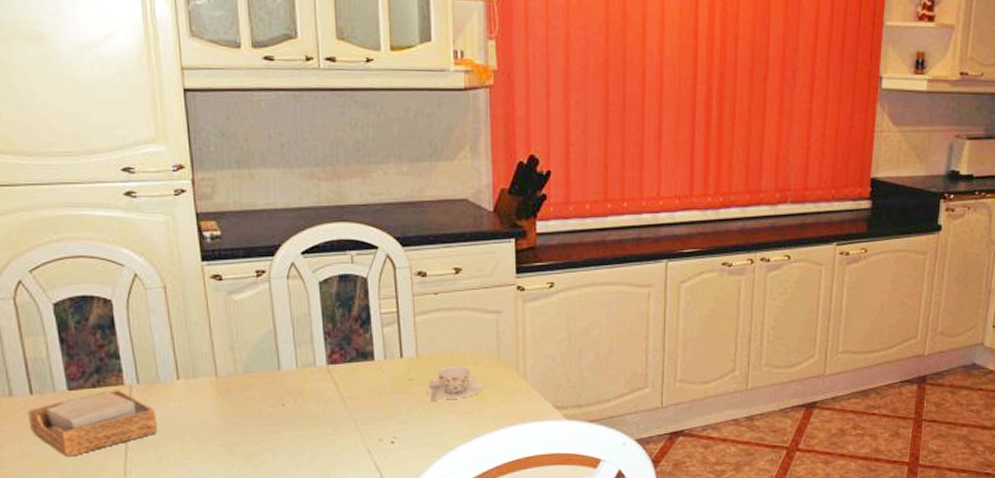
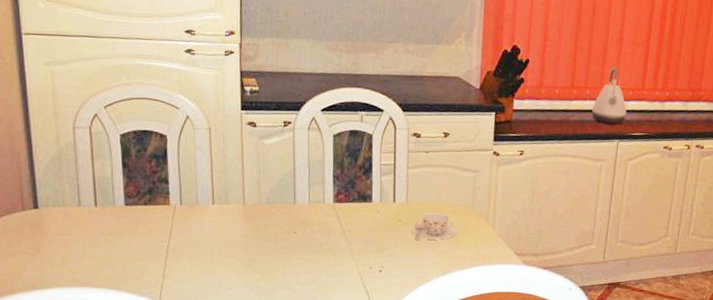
napkin holder: present [27,389,157,457] -> none [91,208,193,260]
kettle: none [631,170,674,241] -> present [591,66,627,125]

